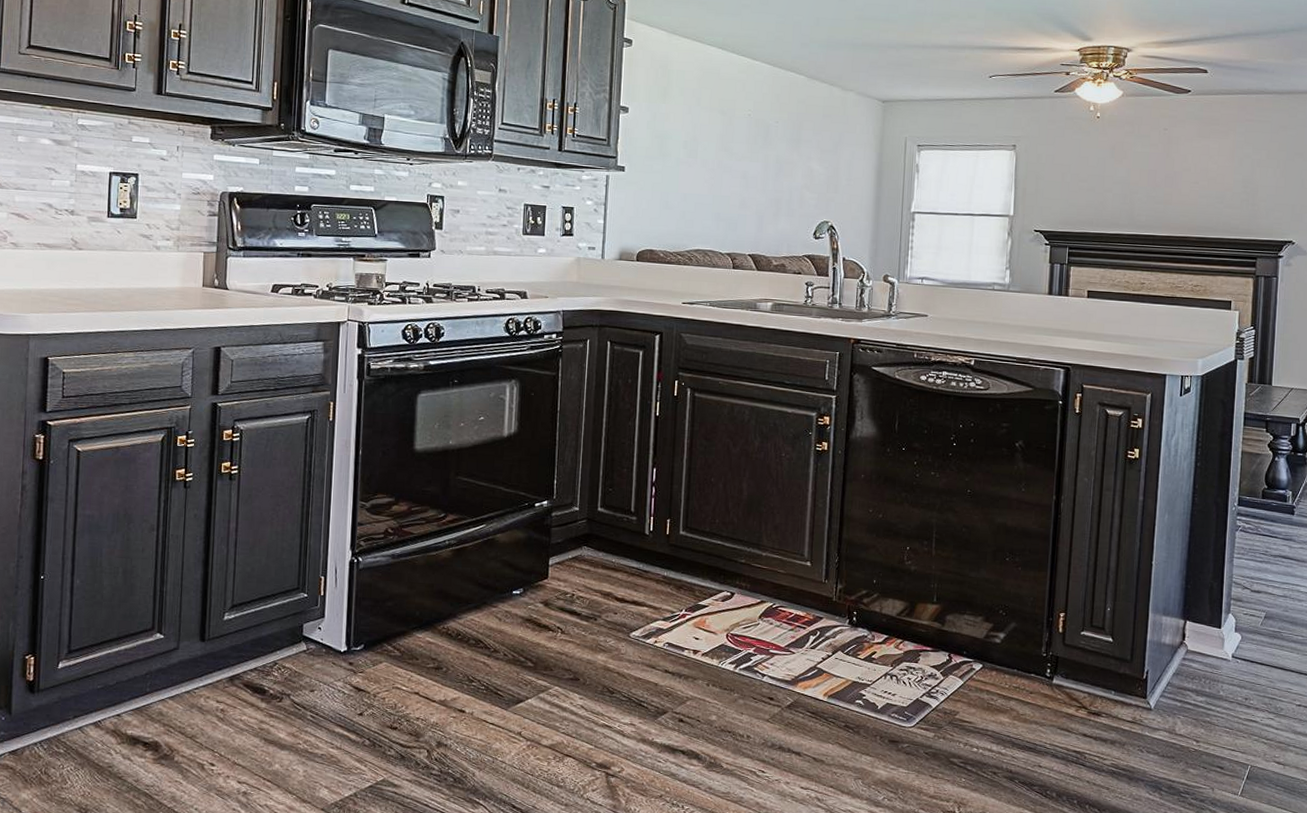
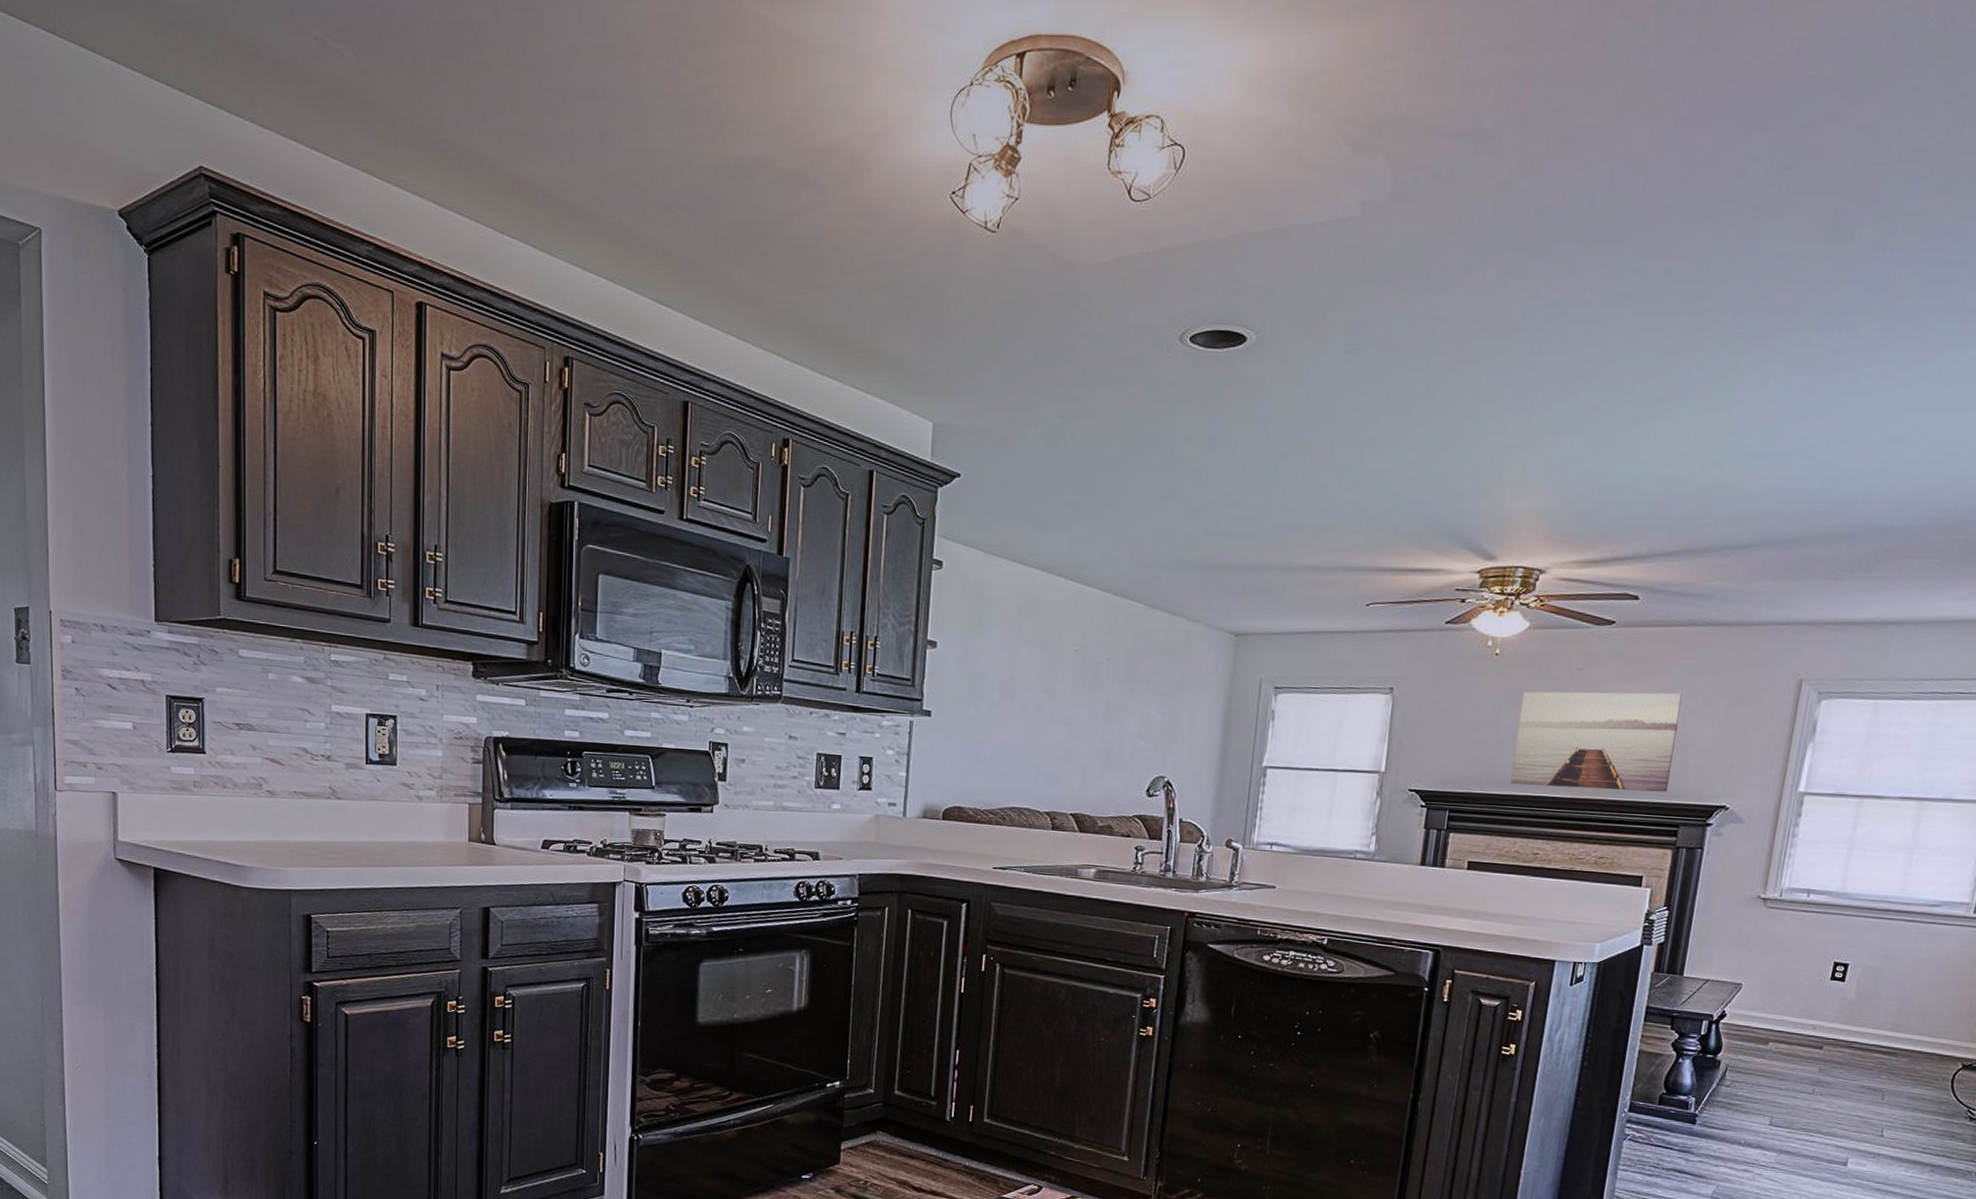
wall art: none [1117,147,1249,231] -> present [1510,691,1683,793]

